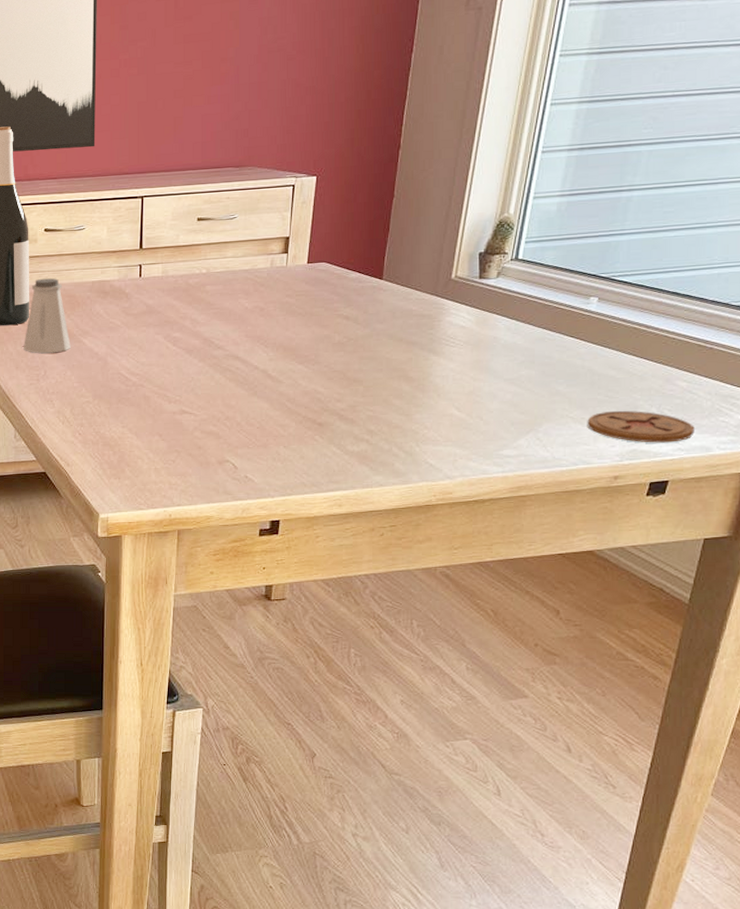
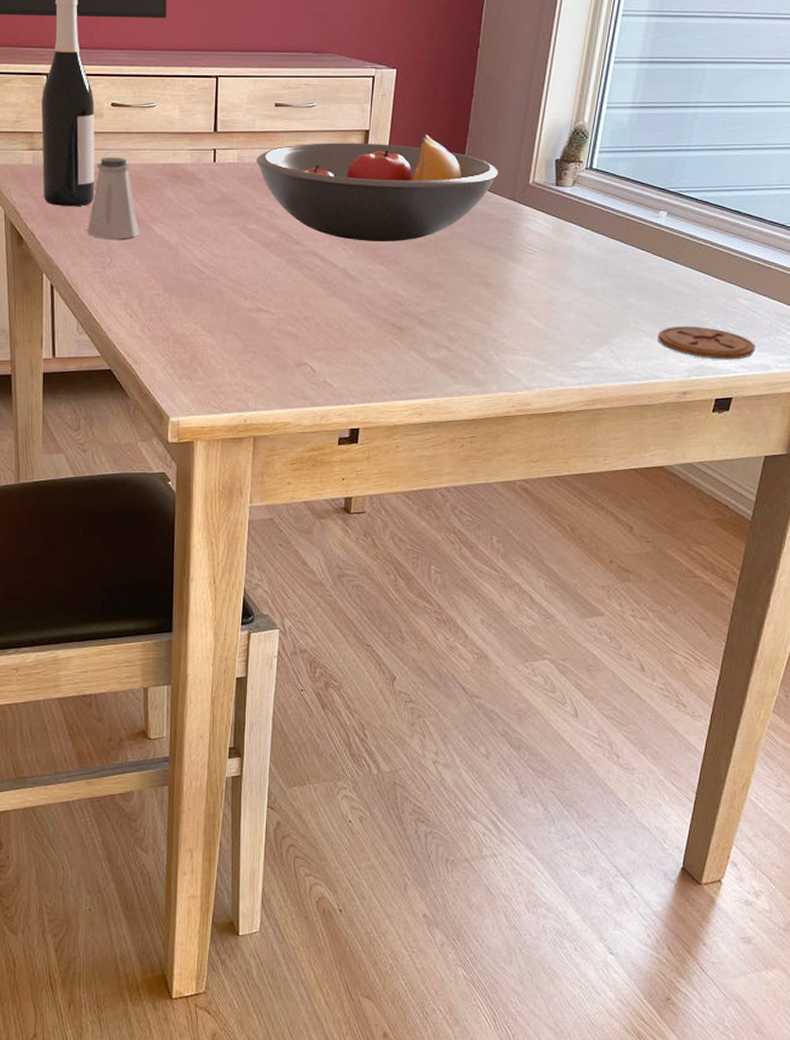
fruit bowl: none [179,237,419,343] -> present [256,134,498,241]

